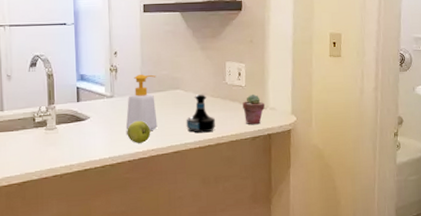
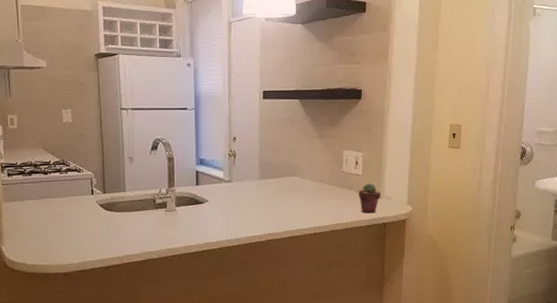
soap bottle: present [125,74,158,130] -> none [242,160,274,215]
apple: present [127,120,151,143] -> none [244,205,267,227]
tequila bottle: present [186,94,215,133] -> none [302,181,331,220]

